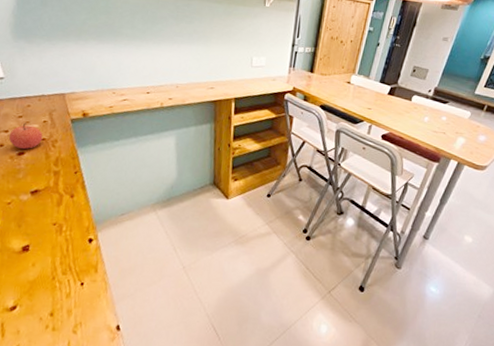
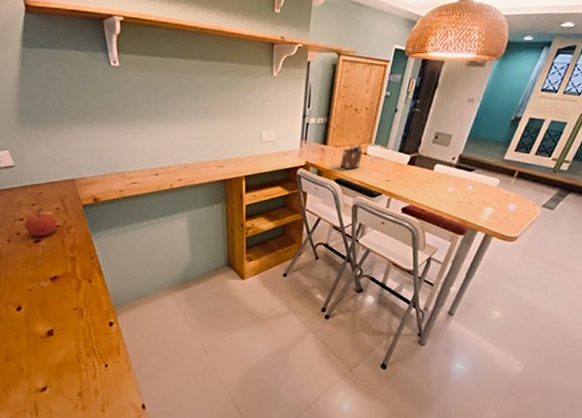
desk organizer: none [326,73,347,97] -> present [341,144,363,170]

